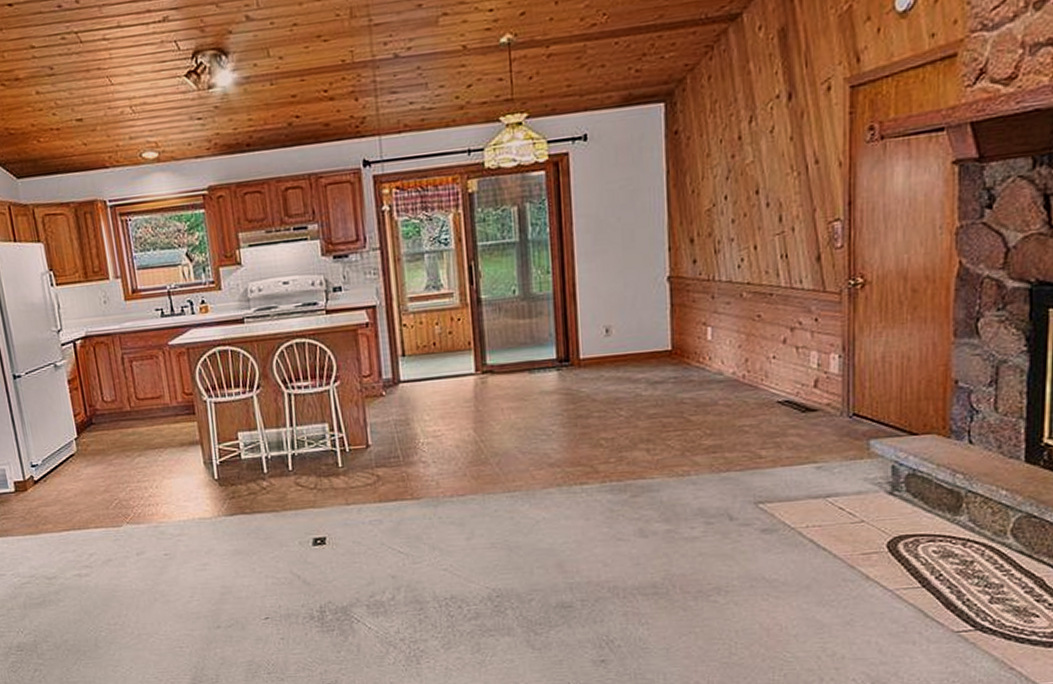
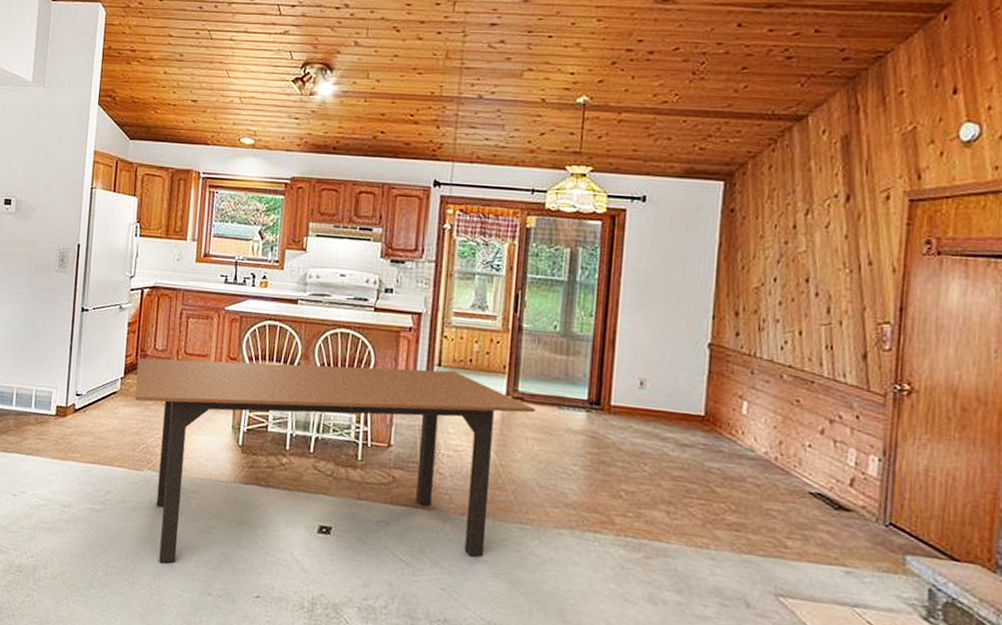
dining table: none [87,358,507,609] -> present [135,357,536,564]

